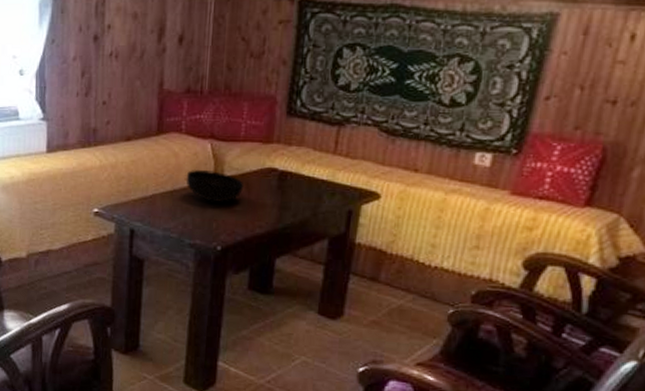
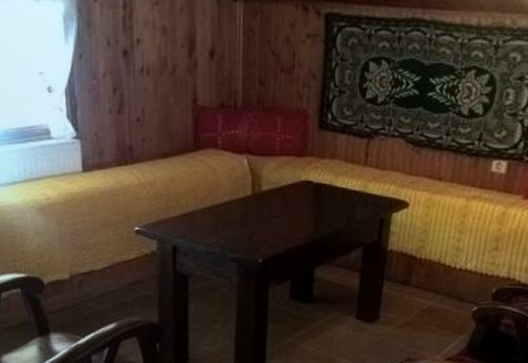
bowl: present [186,169,244,203] -> none [224,184,282,217]

